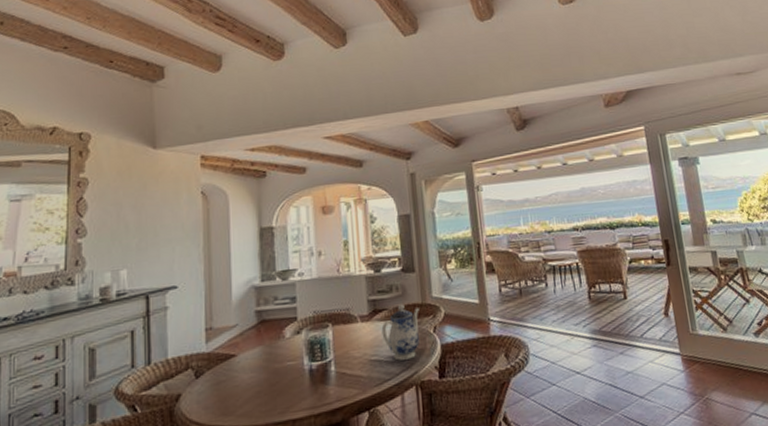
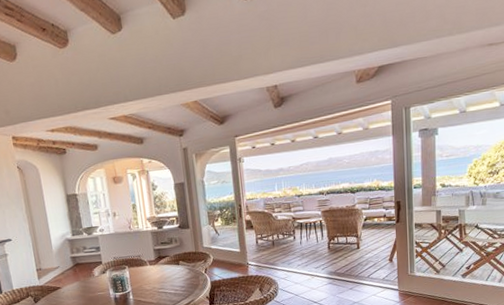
teapot: present [381,304,420,361] -> none [165,252,195,292]

